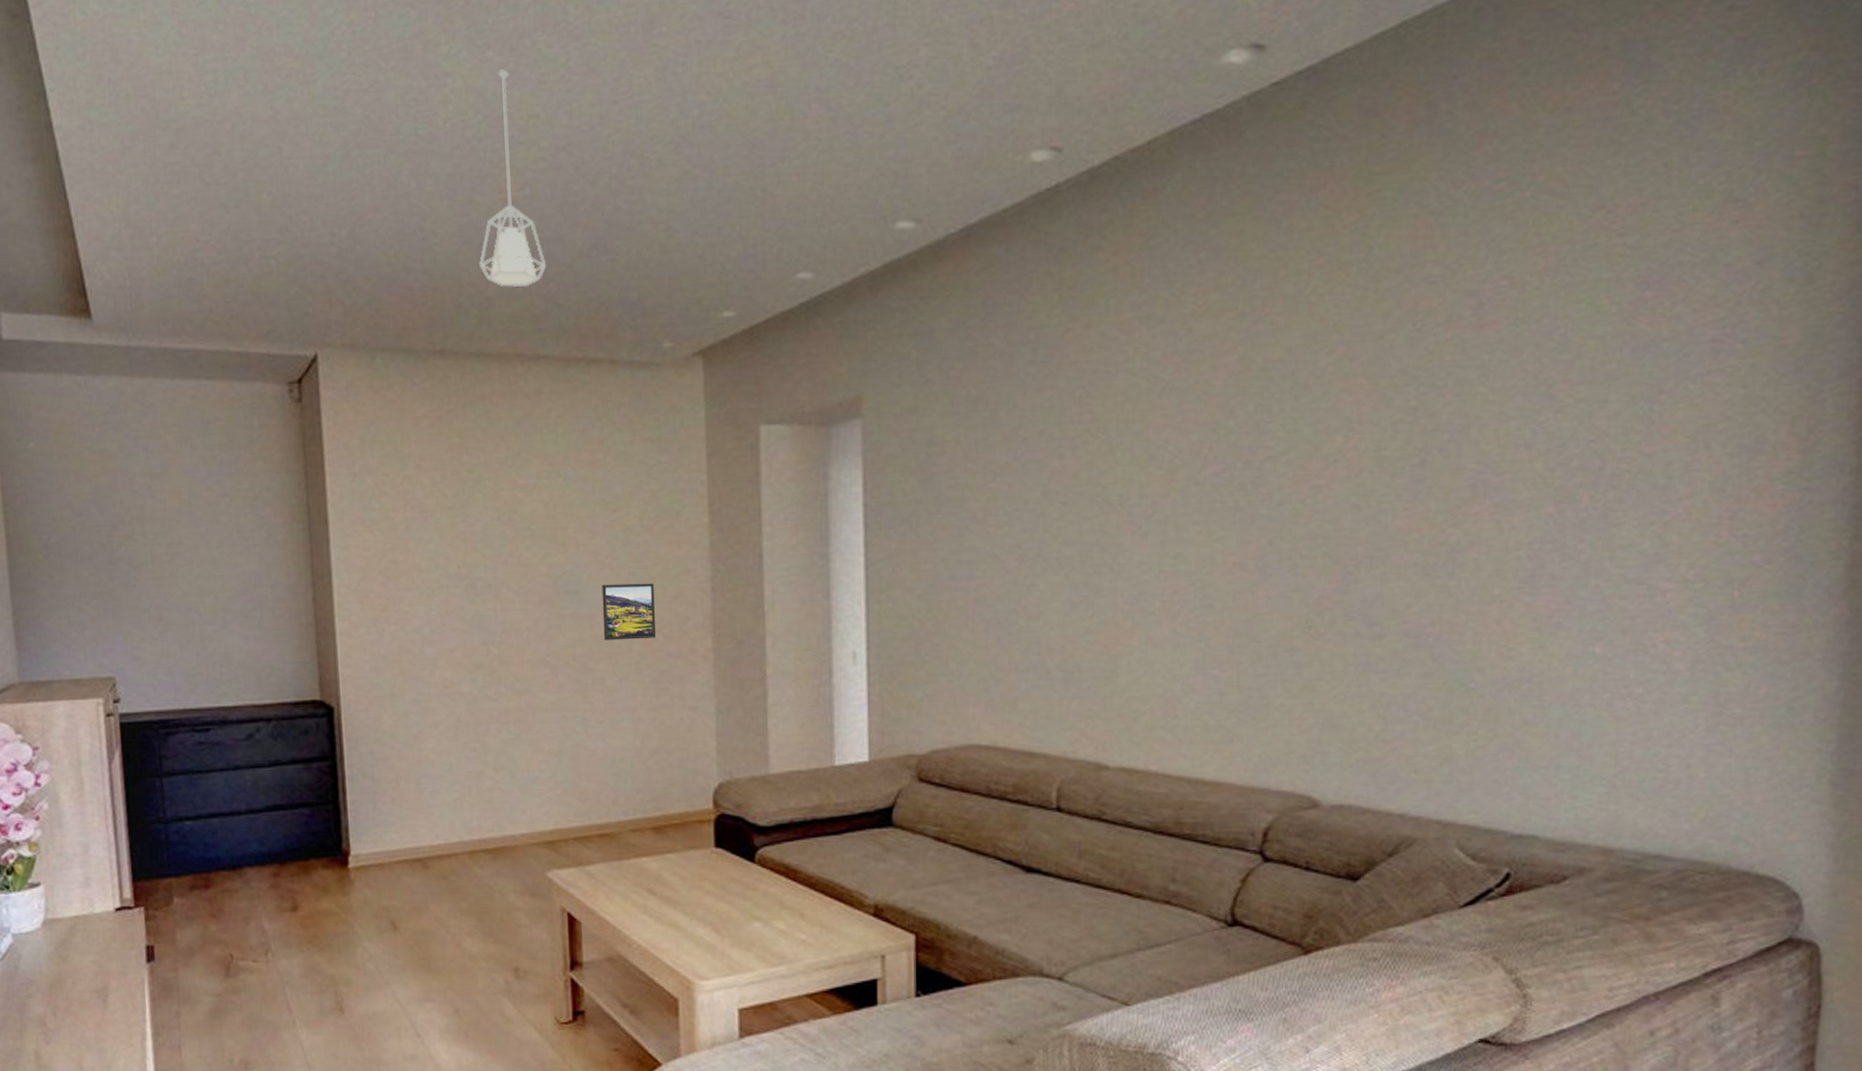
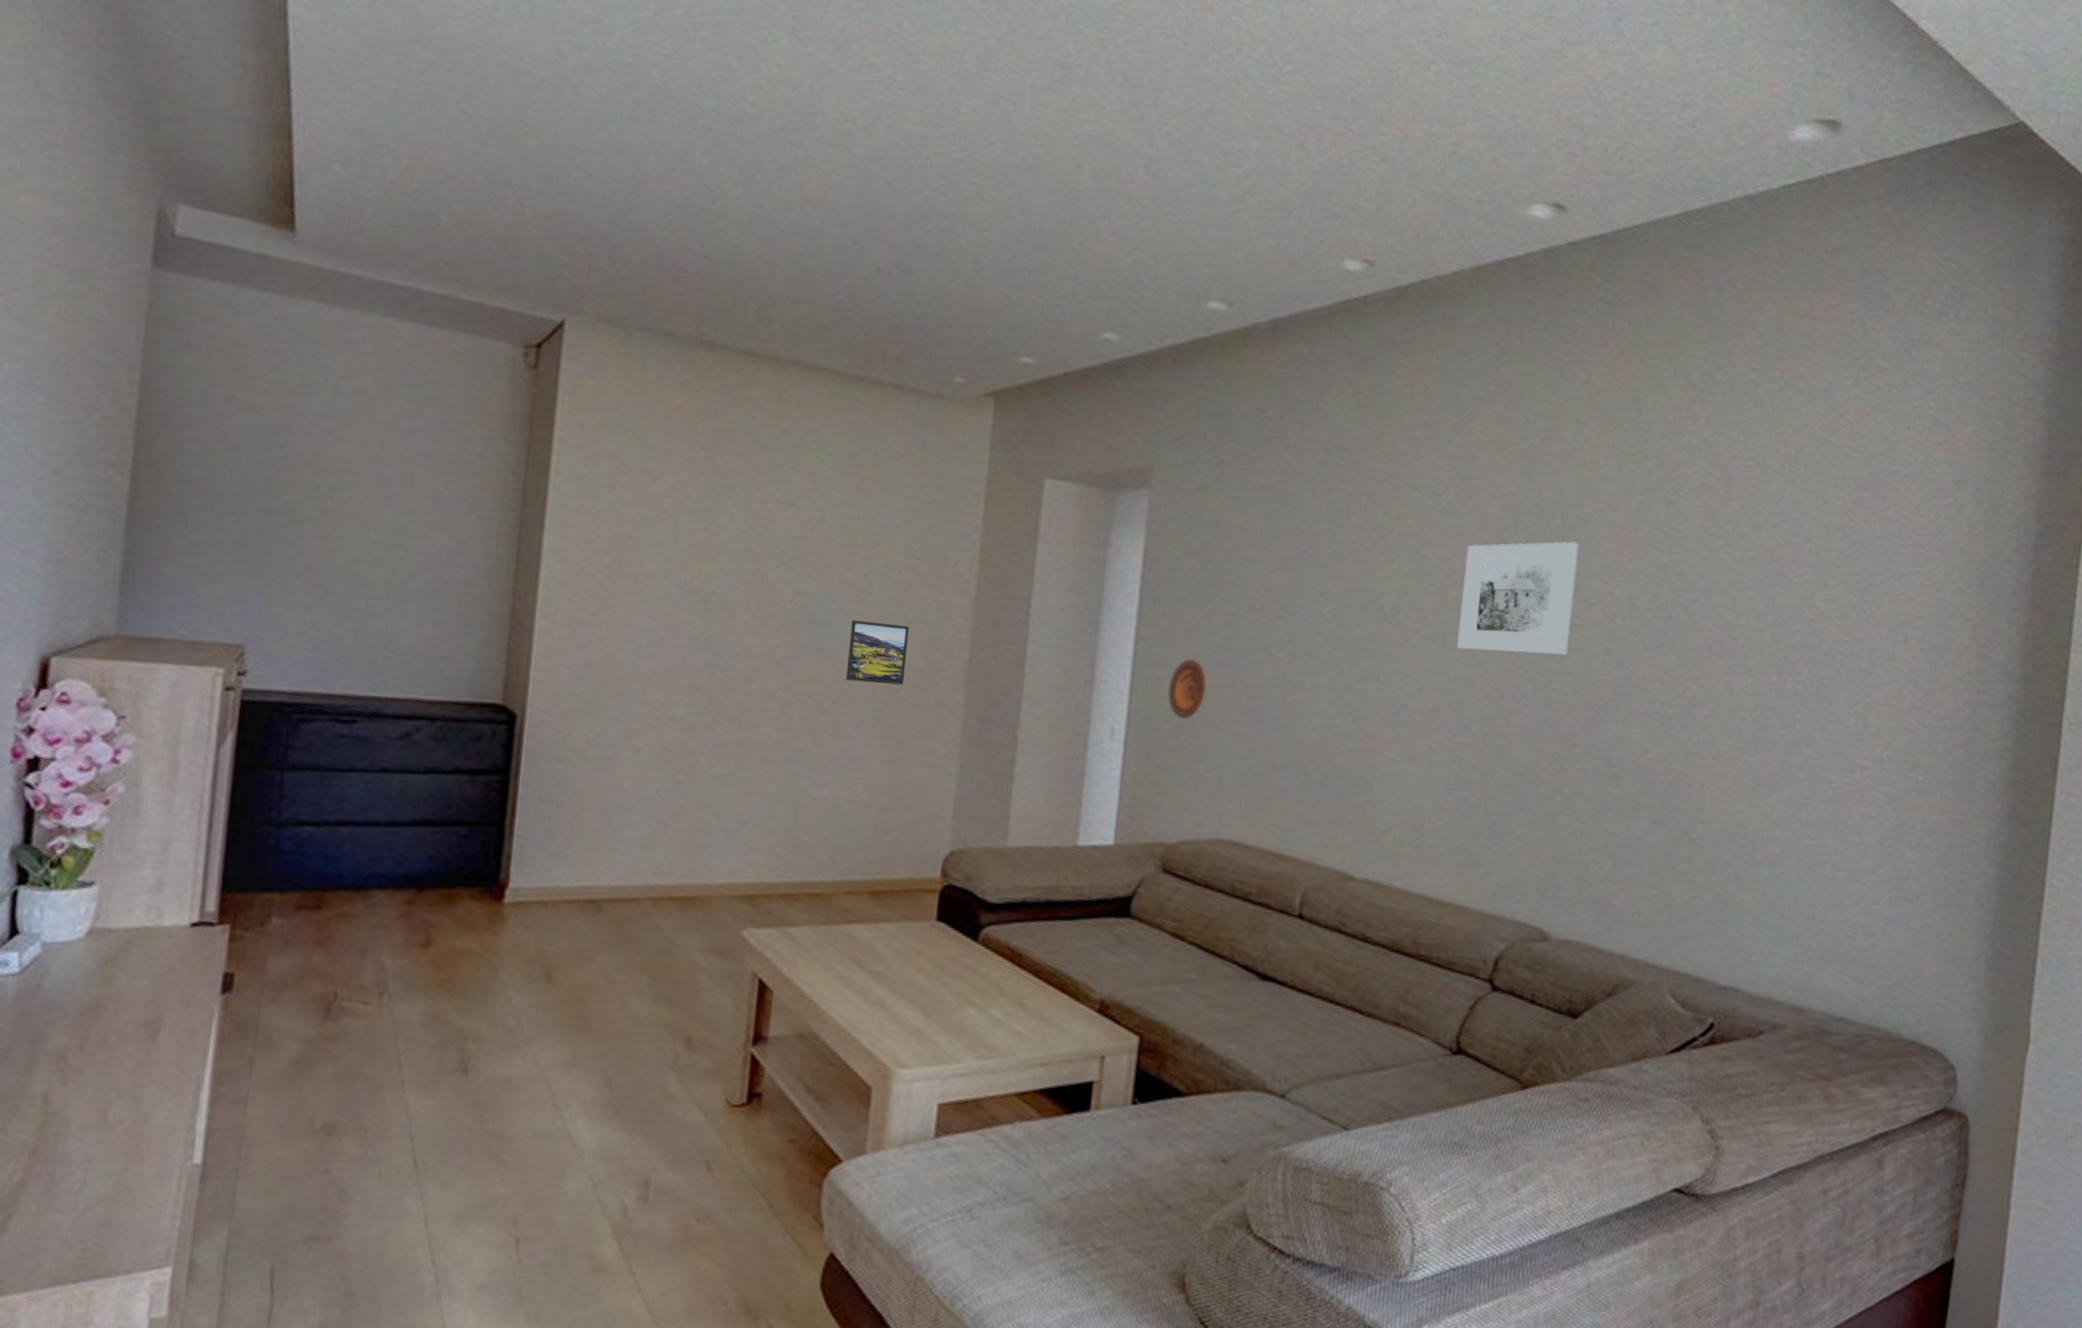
pendant lamp: present [479,69,547,287] -> none [767,67,841,293]
decorative plate: none [903,576,941,635] -> present [1168,659,1208,720]
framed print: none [1192,400,1314,528] -> present [1457,541,1579,656]

